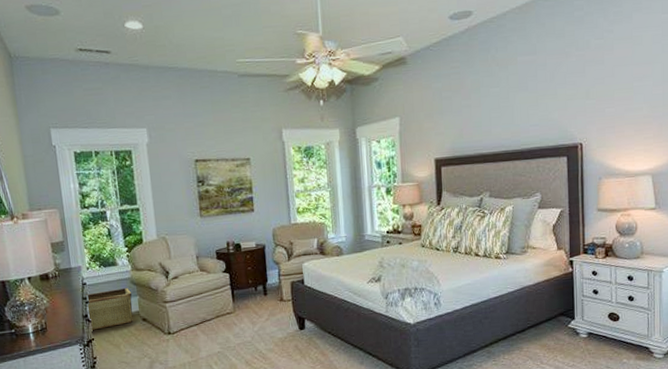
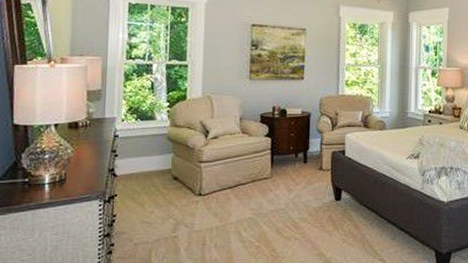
hamper: present [86,287,133,330] -> none [116,143,167,186]

